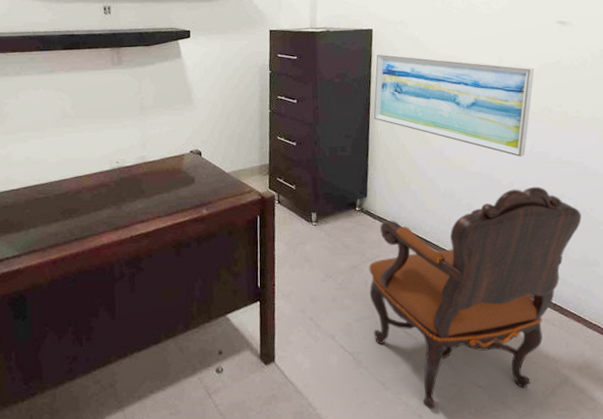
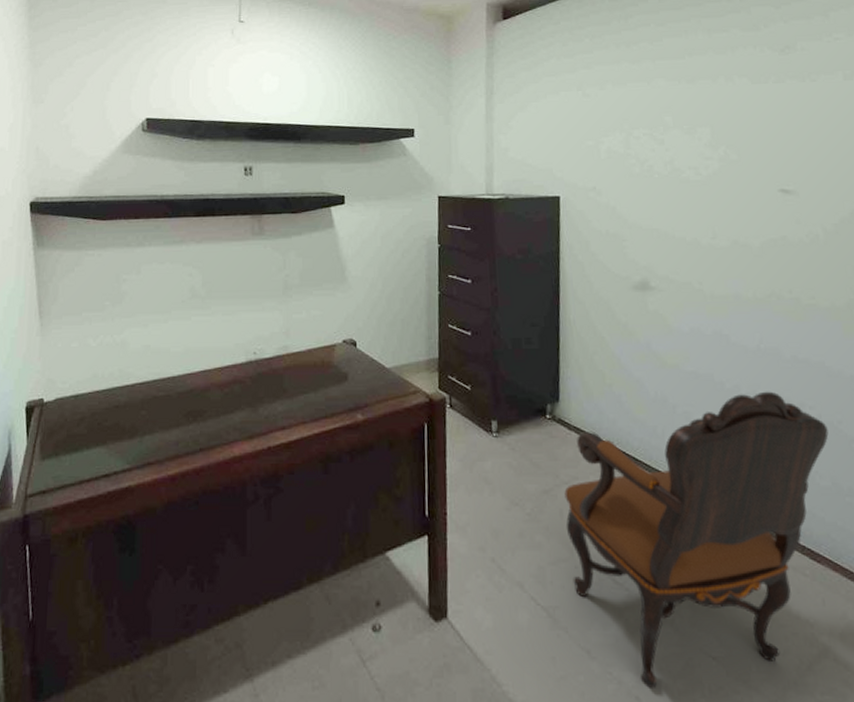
wall art: present [373,54,535,158] -> none [564,225,757,355]

